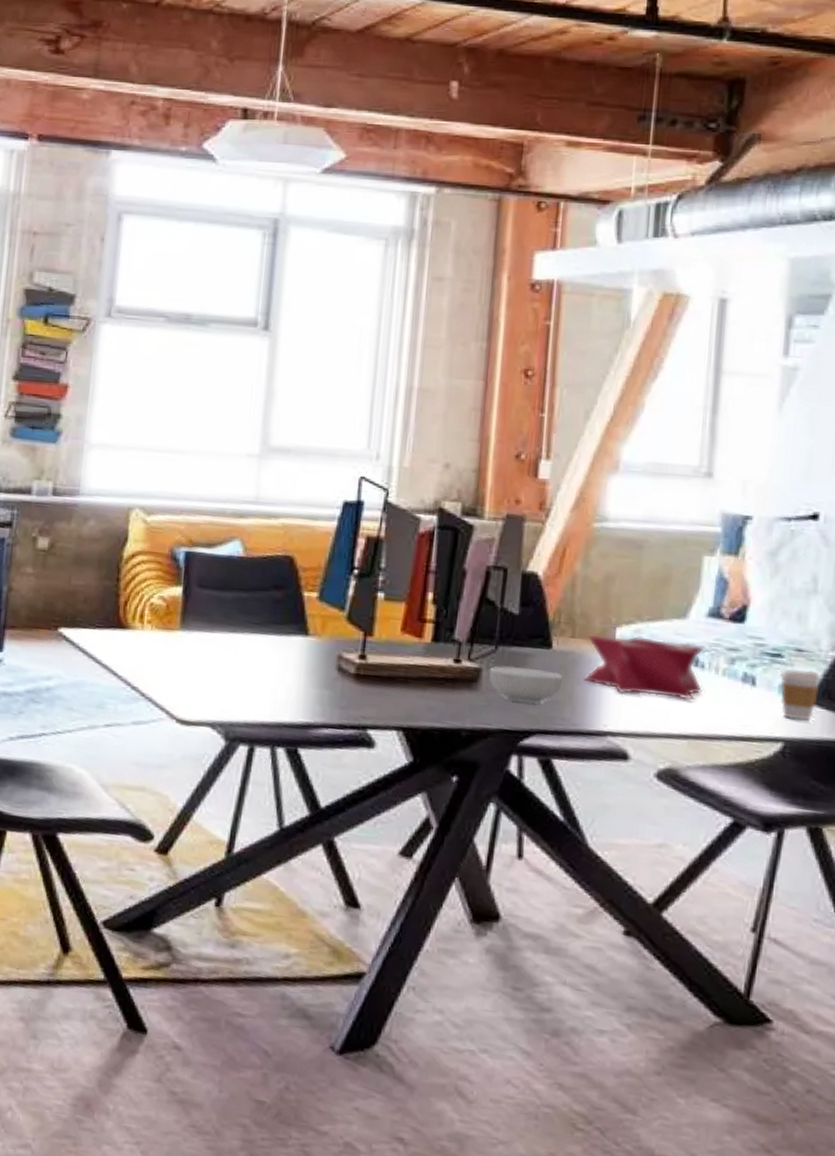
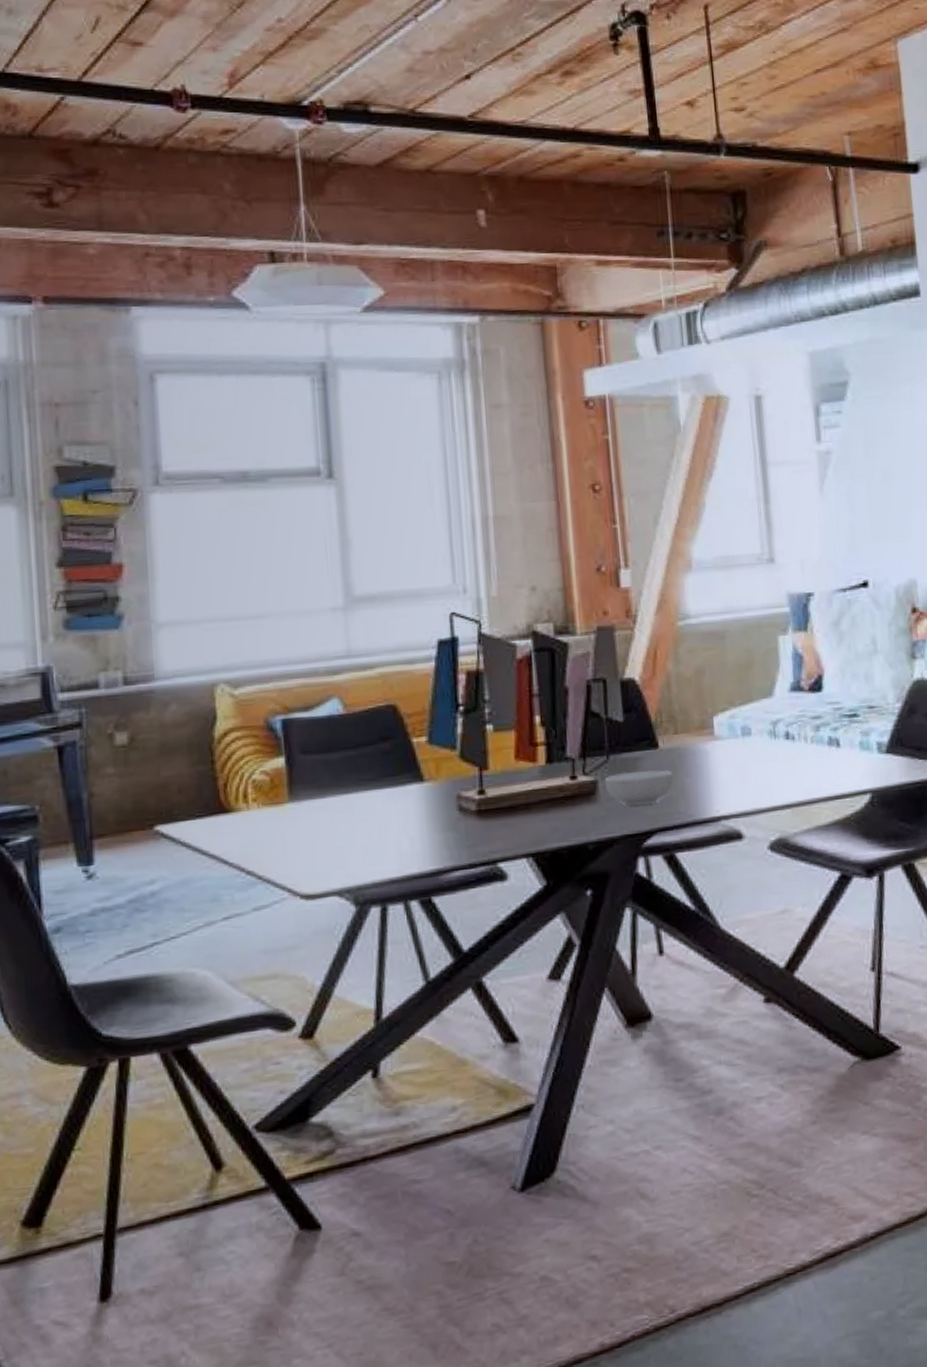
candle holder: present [584,635,706,700] -> none [689,719,797,778]
coffee cup: present [779,667,821,721] -> none [858,723,893,771]

